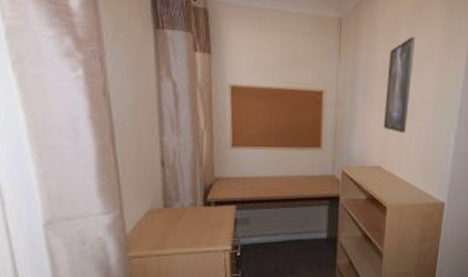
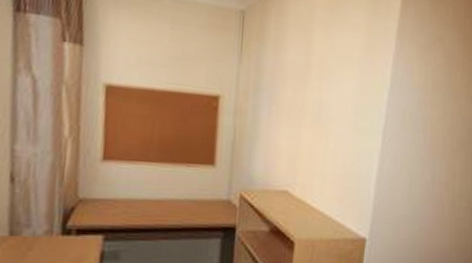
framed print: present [383,37,416,133] -> none [292,36,333,150]

